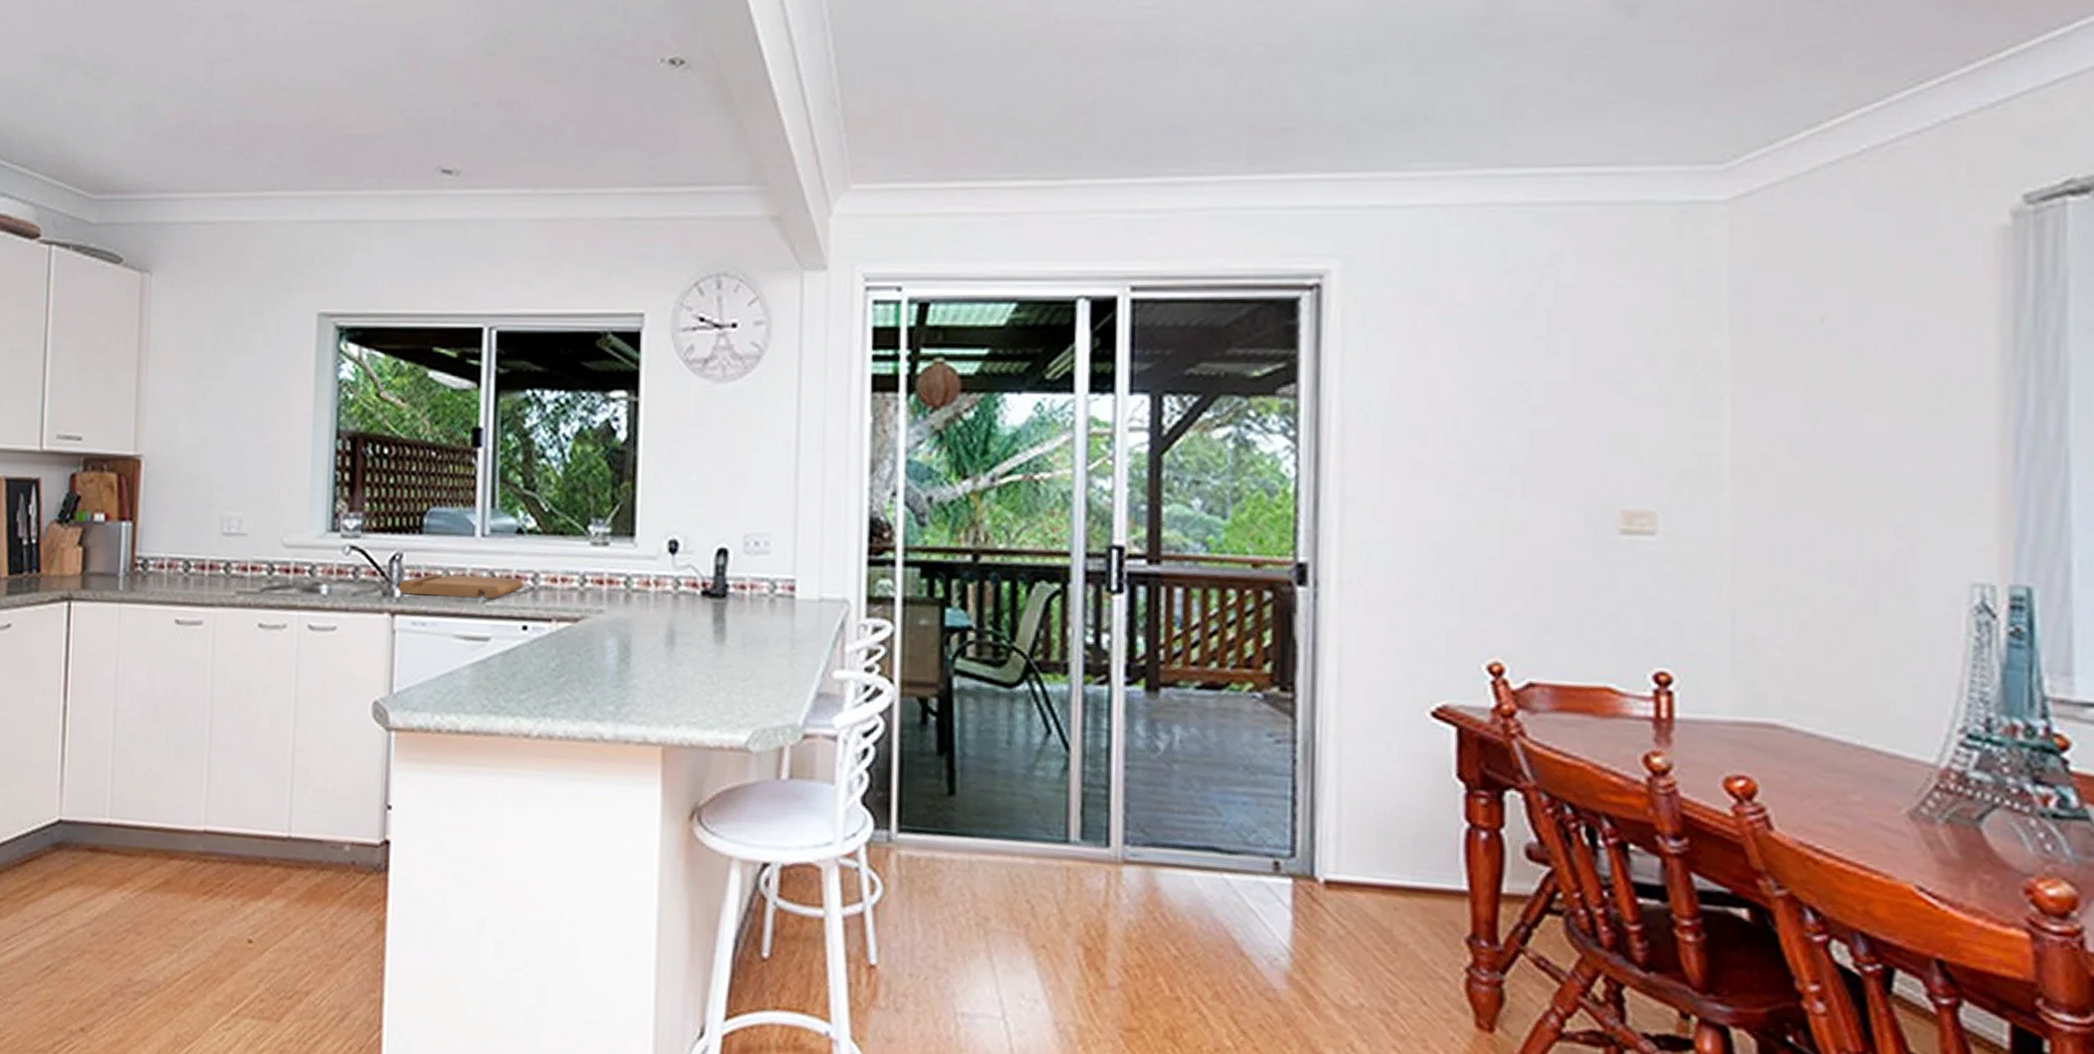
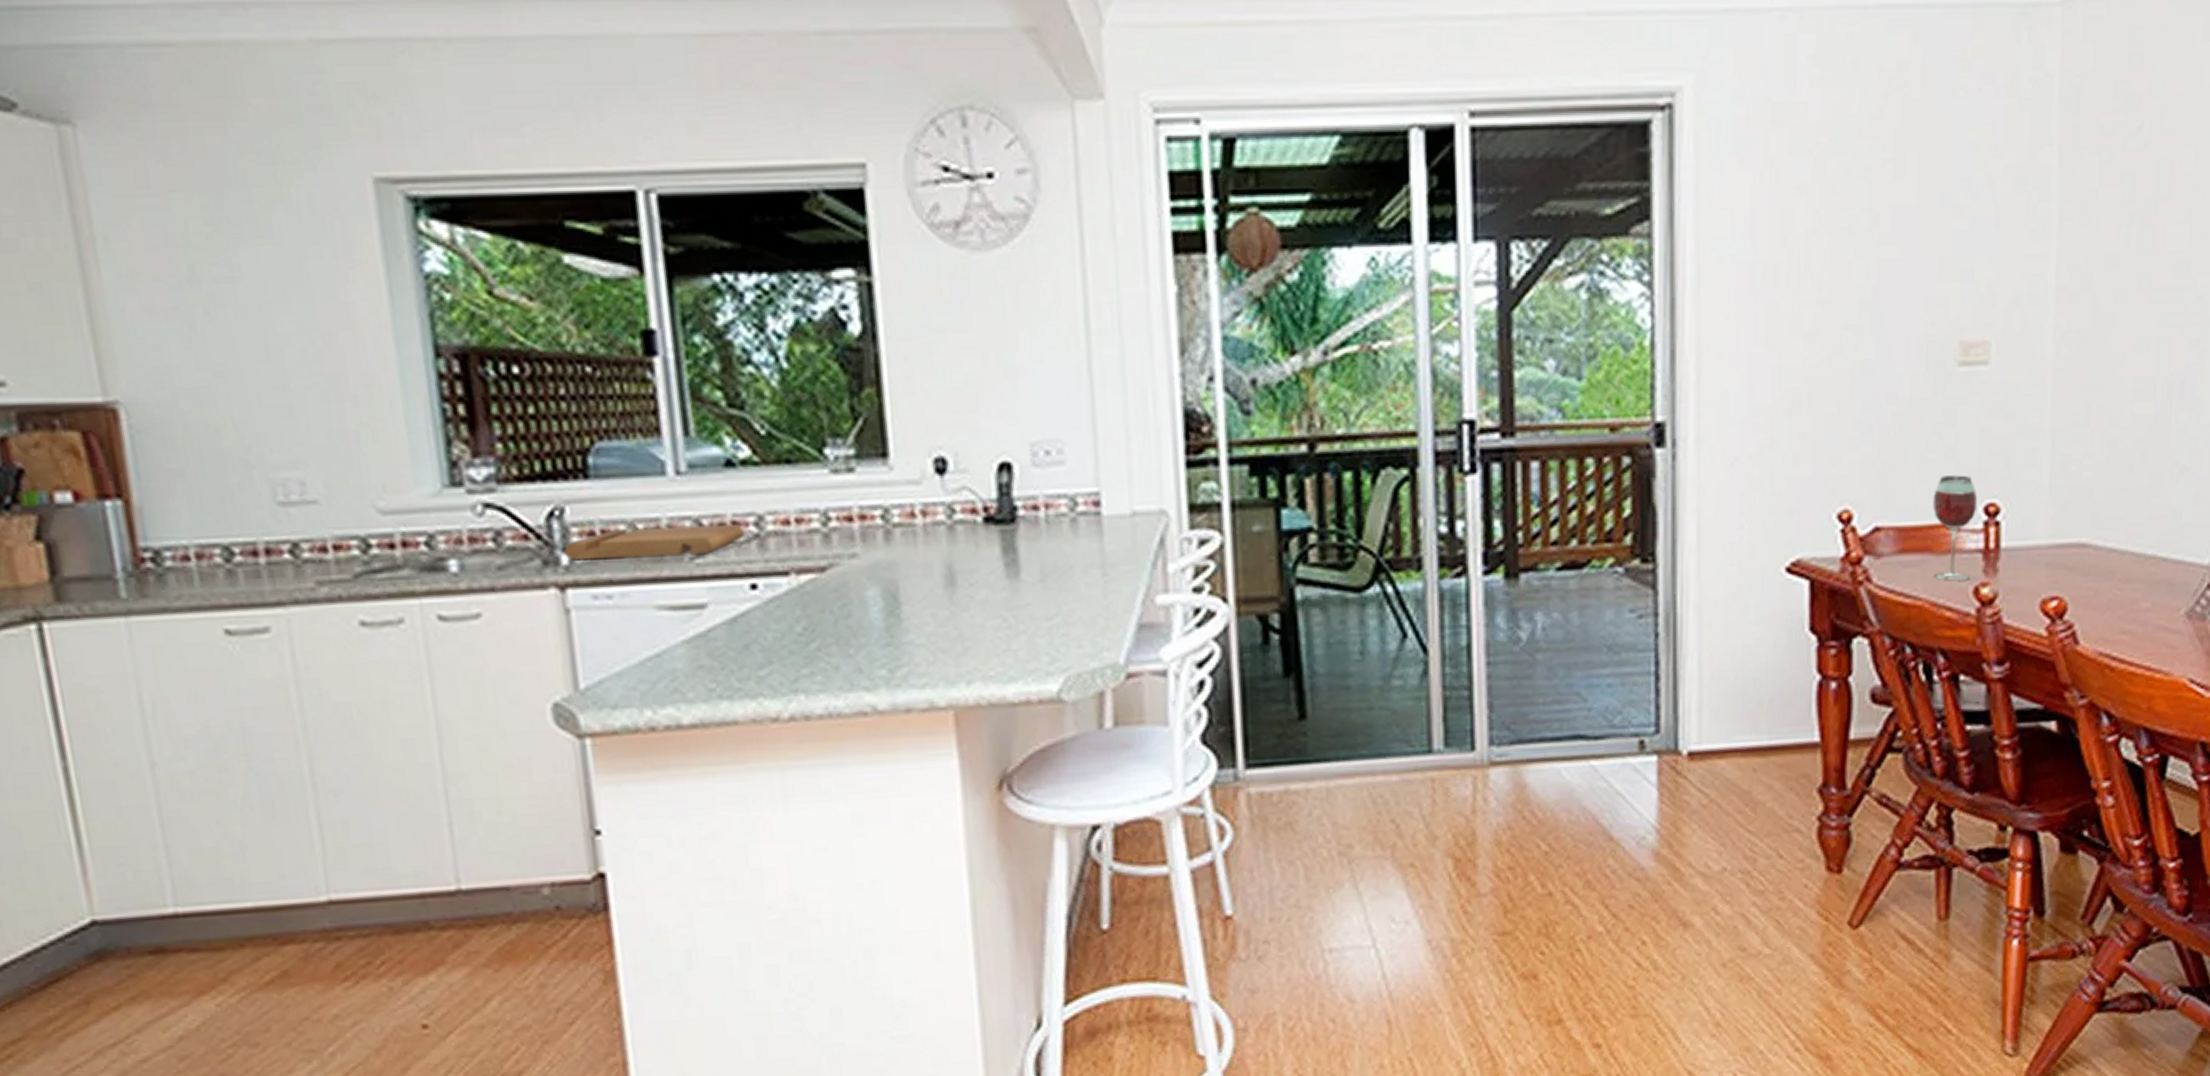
wineglass: none [1593,639,1646,748] -> present [1932,475,1978,581]

